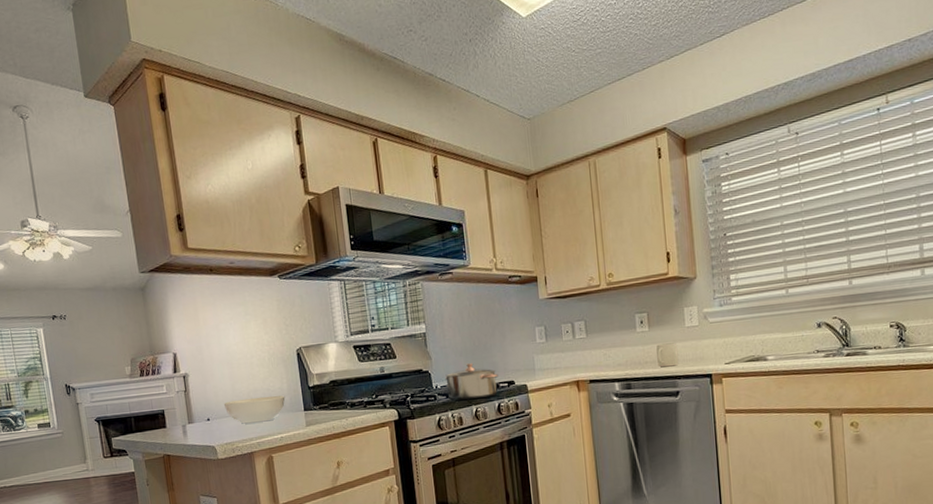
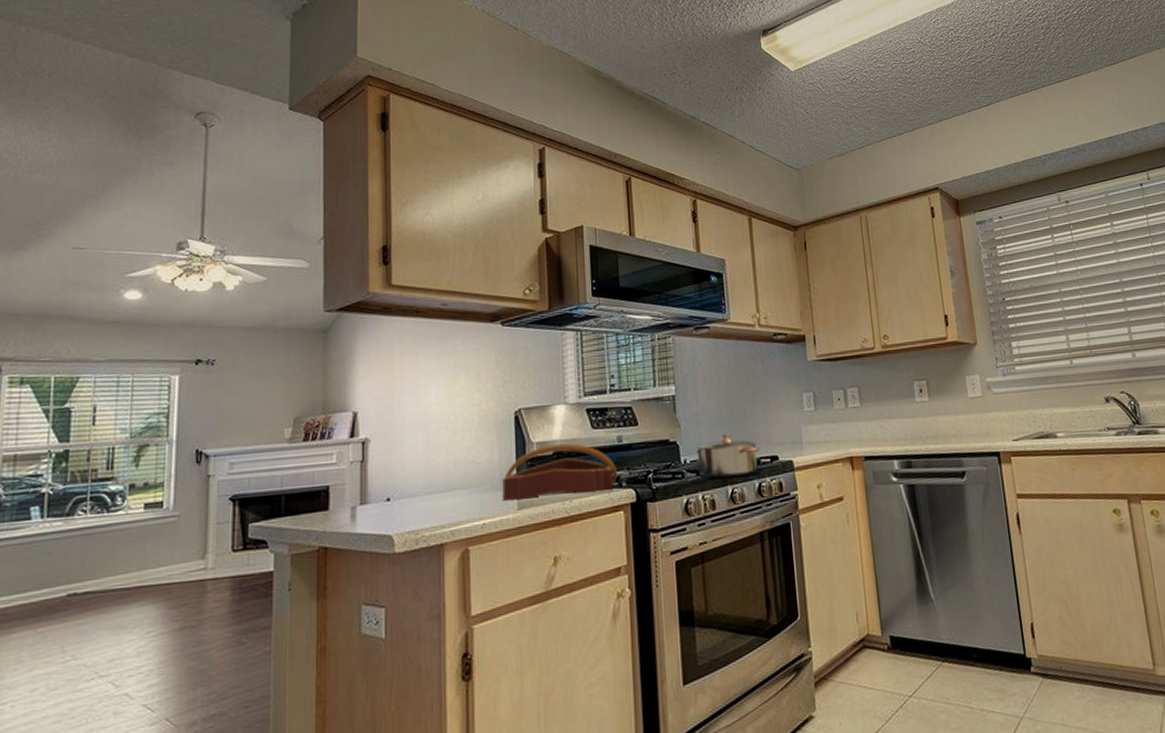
bowl: present [223,395,285,424] -> none [411,469,494,506]
decorative basket: none [292,374,383,420] -> present [502,443,618,501]
mug: present [656,342,679,368] -> none [937,415,964,443]

